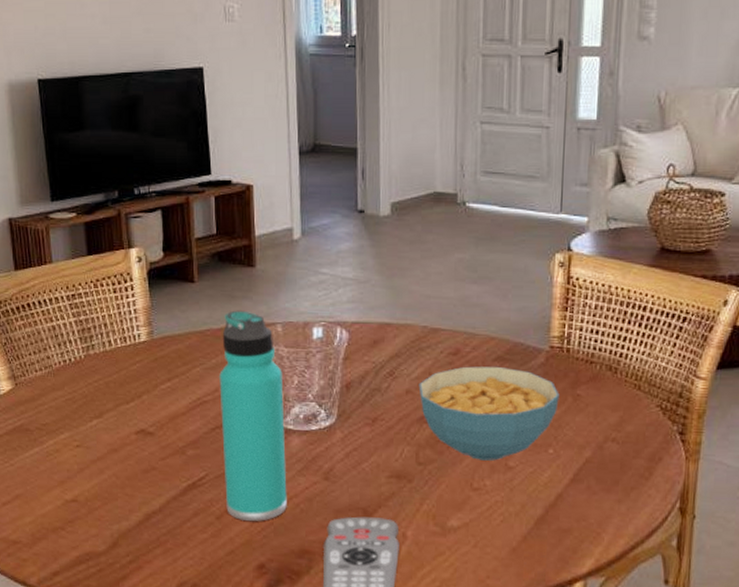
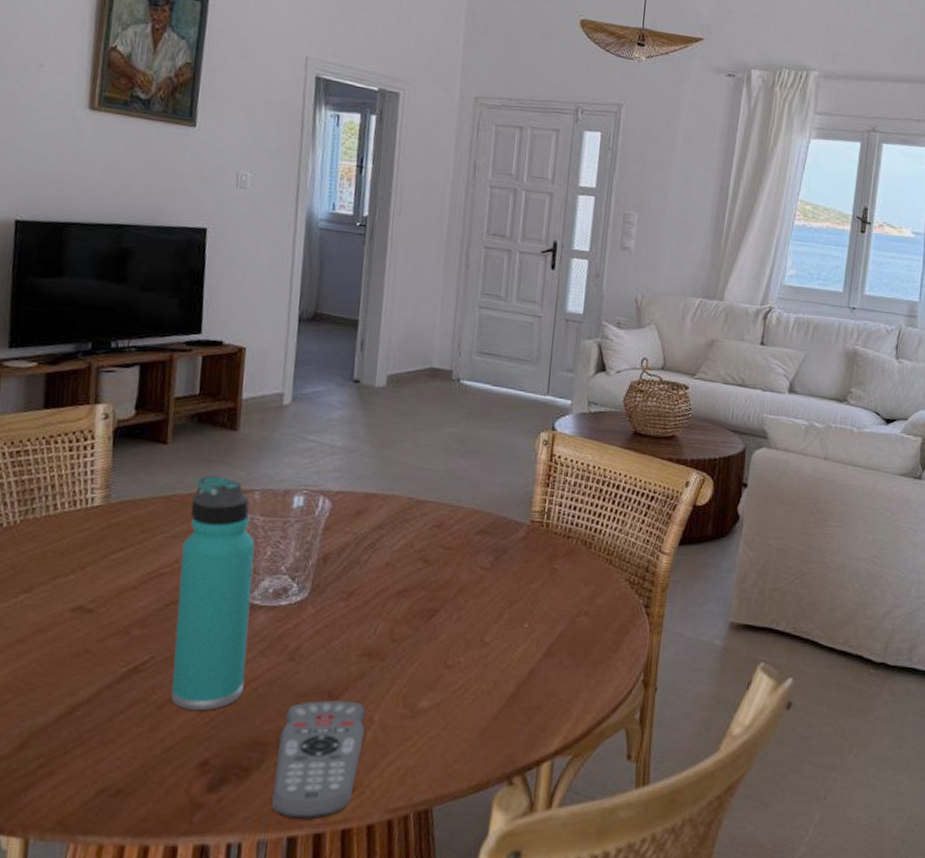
cereal bowl: present [418,366,560,461] -> none [399,539,537,636]

